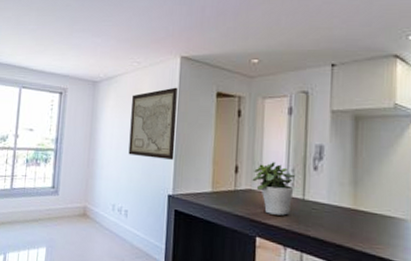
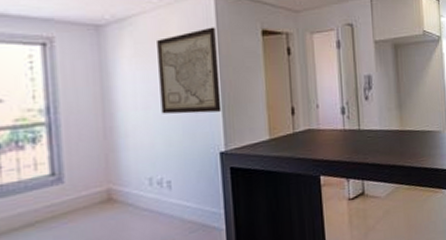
potted plant: present [252,162,296,216] -> none [310,98,351,151]

